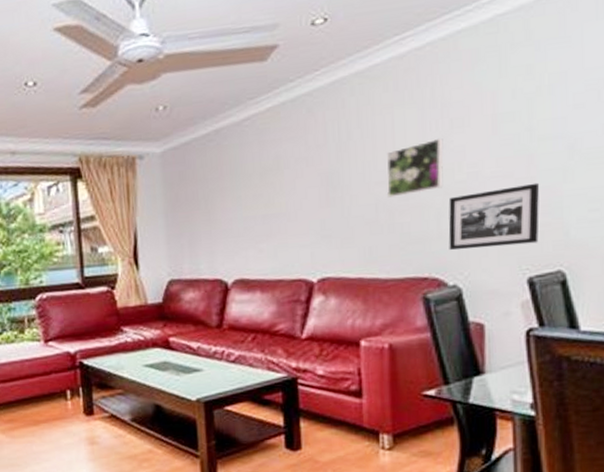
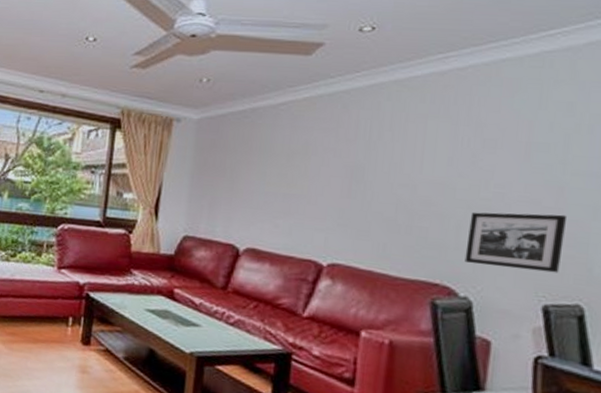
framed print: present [386,139,444,198] -> none [408,155,473,202]

